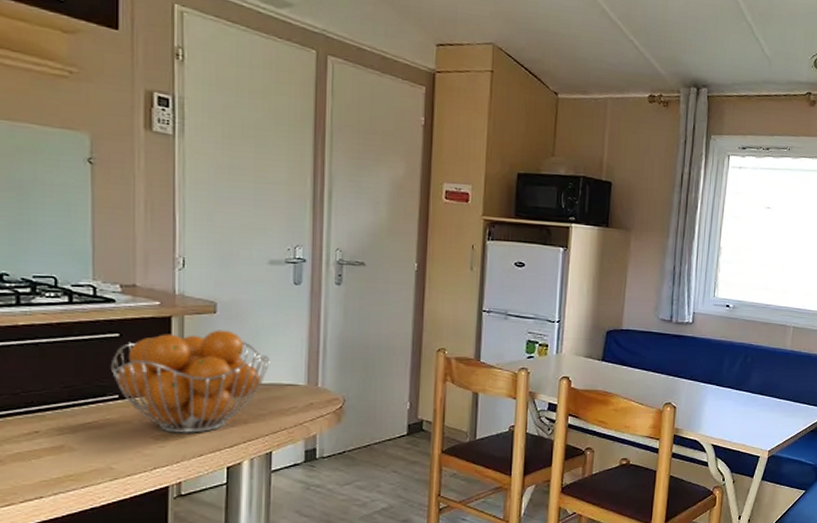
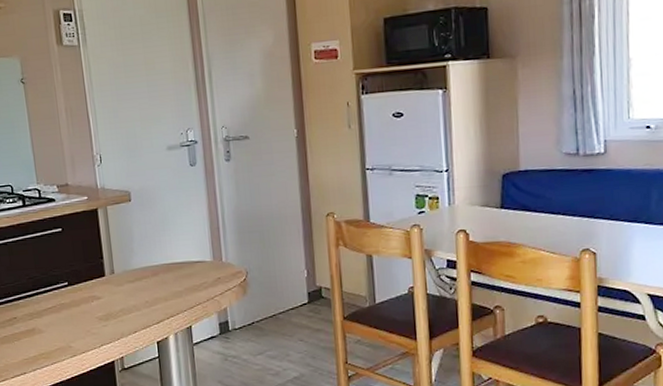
fruit basket: present [112,330,270,433] -> none [59,216,180,313]

